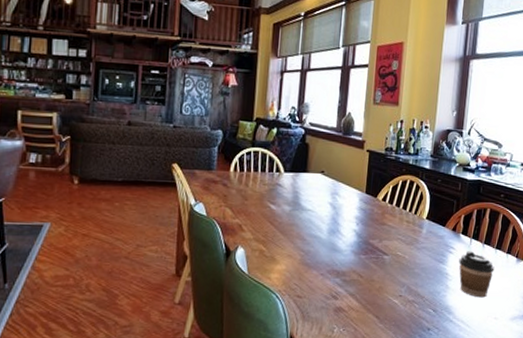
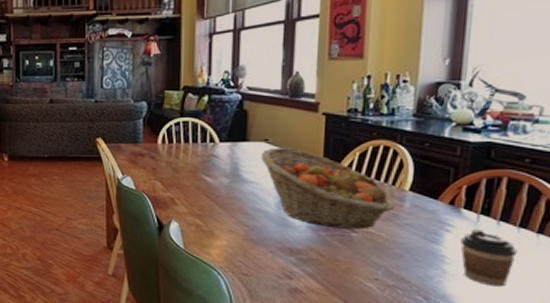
fruit basket: none [317,178,416,252] -> present [260,147,395,229]

